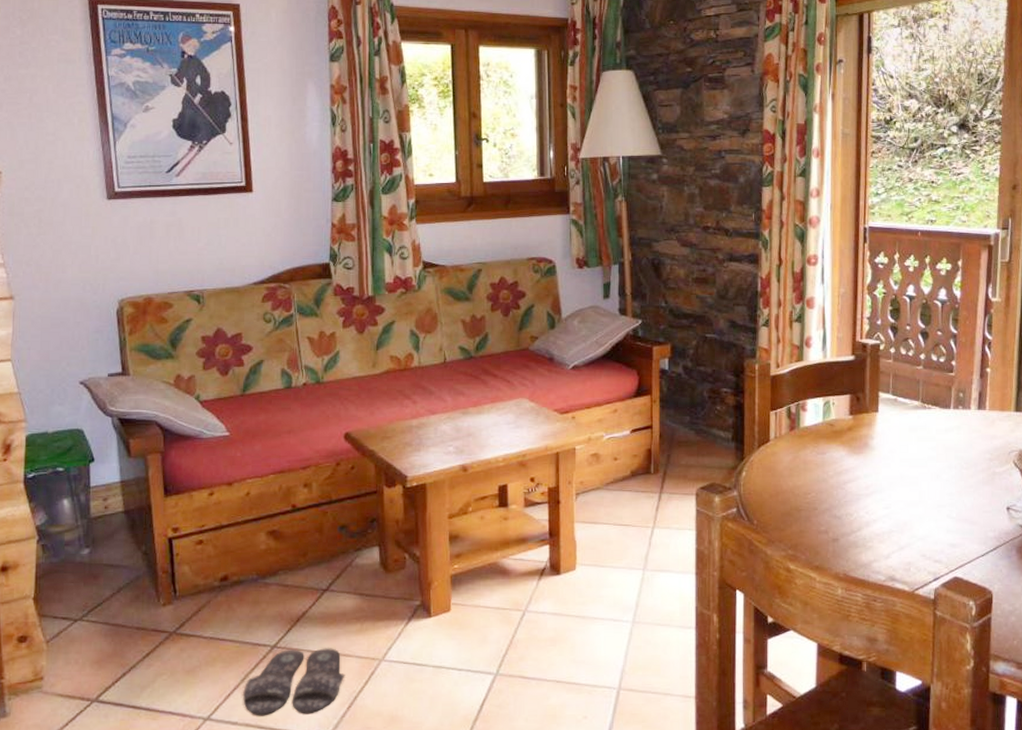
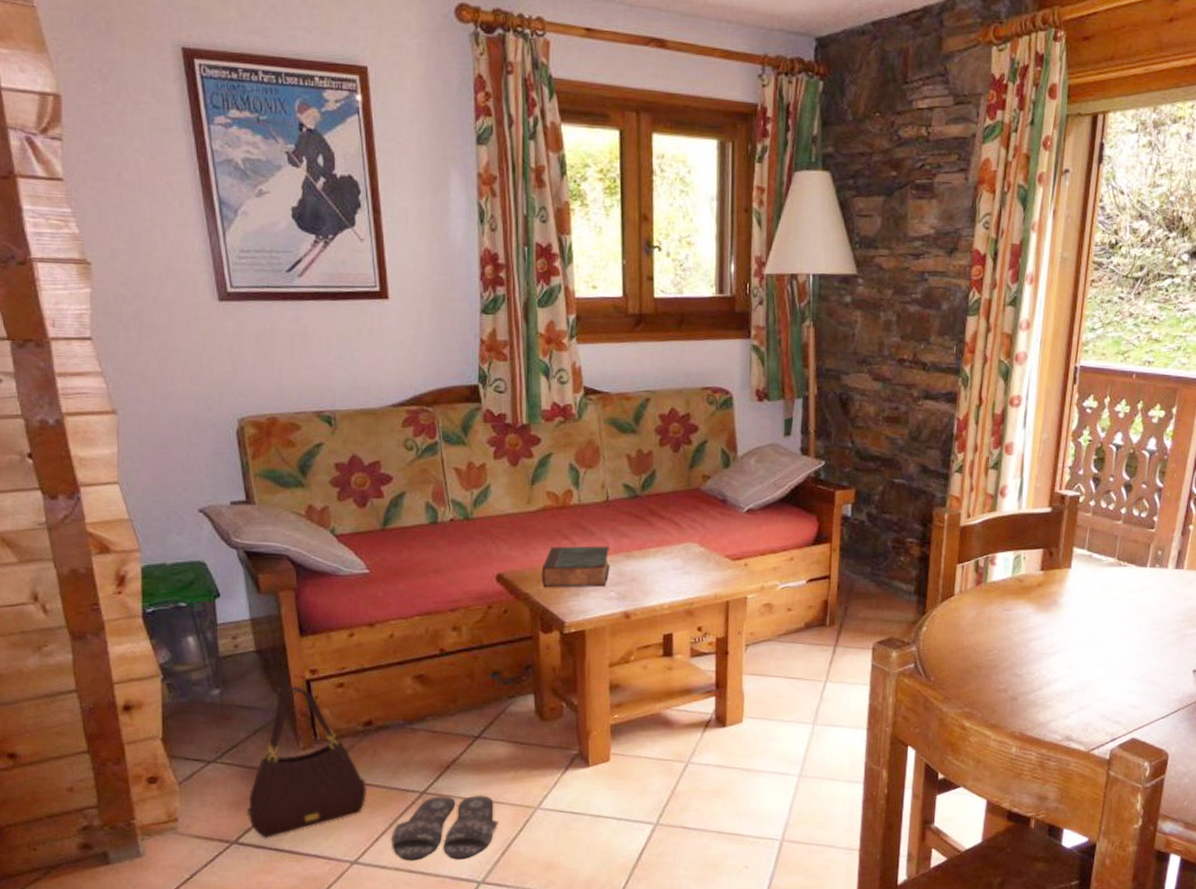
handbag: none [107,543,222,695] -> present [246,685,368,837]
book: none [385,404,448,444] -> present [541,545,610,588]

